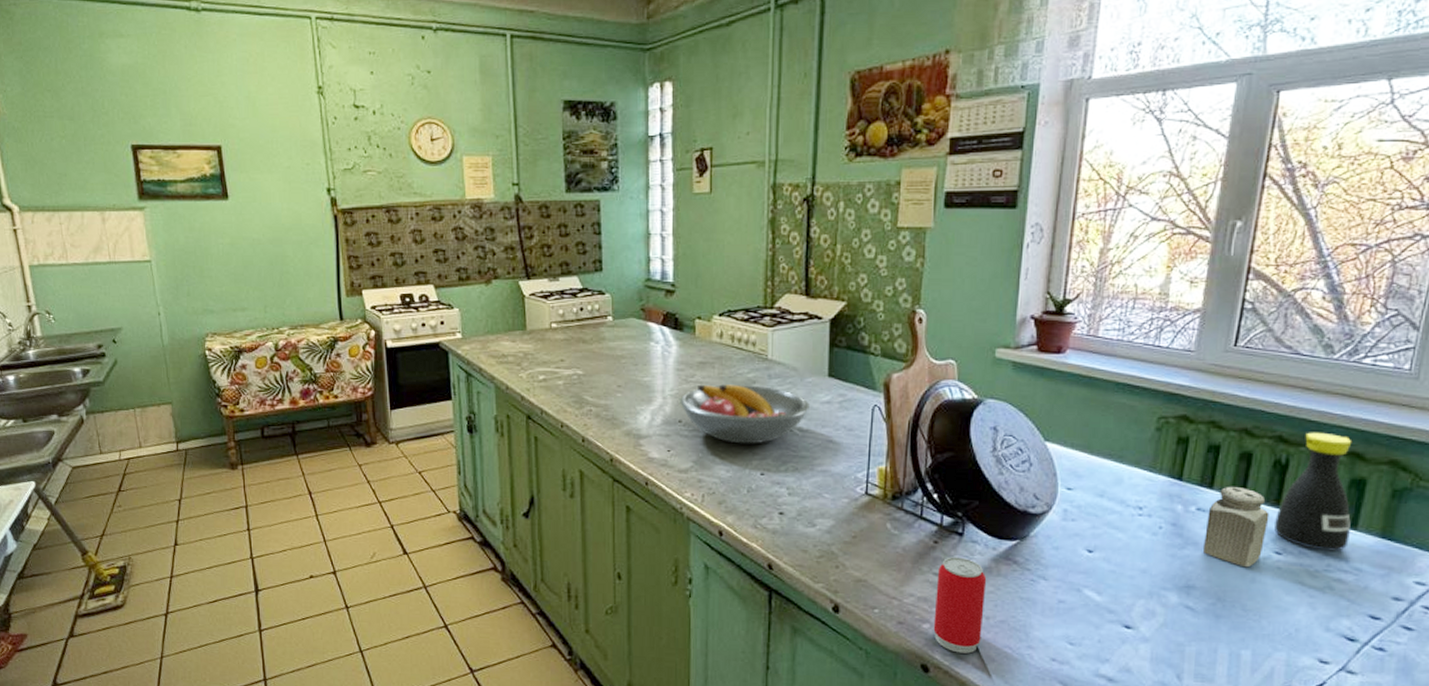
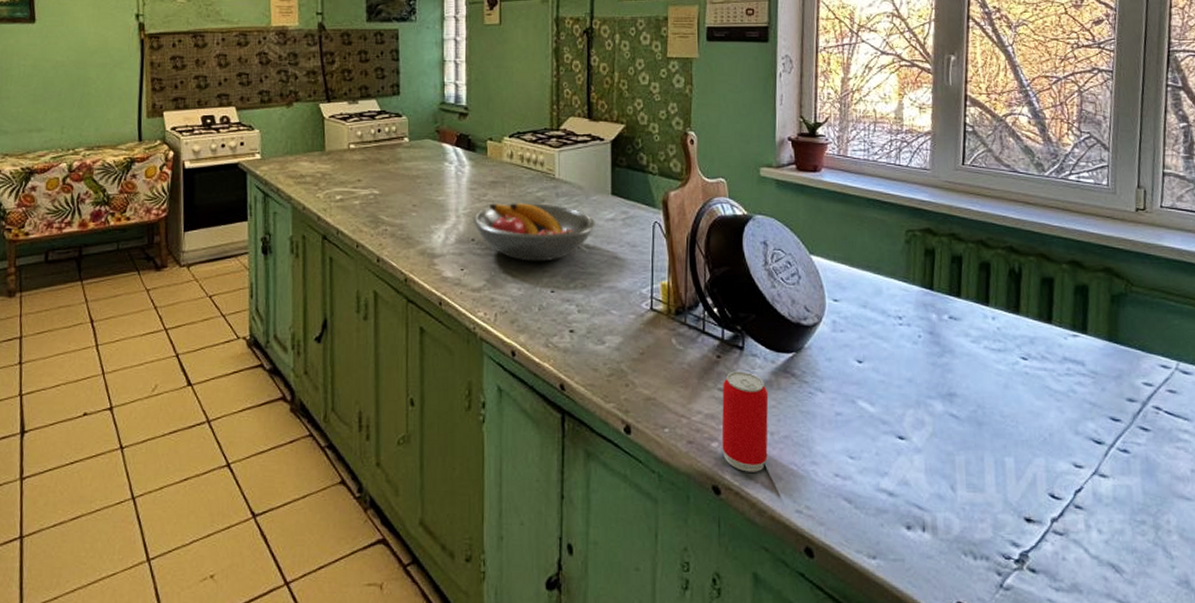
salt shaker: present [1202,487,1270,568] -> none [958,296,1012,374]
bottle: present [1274,432,1352,551] -> none [1017,242,1082,355]

